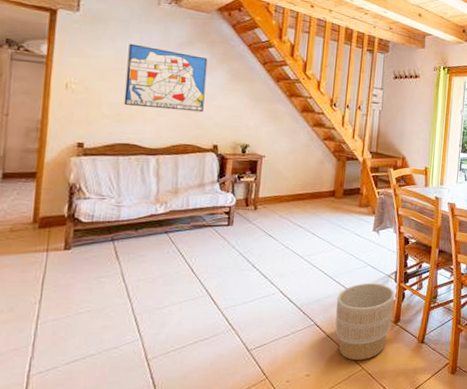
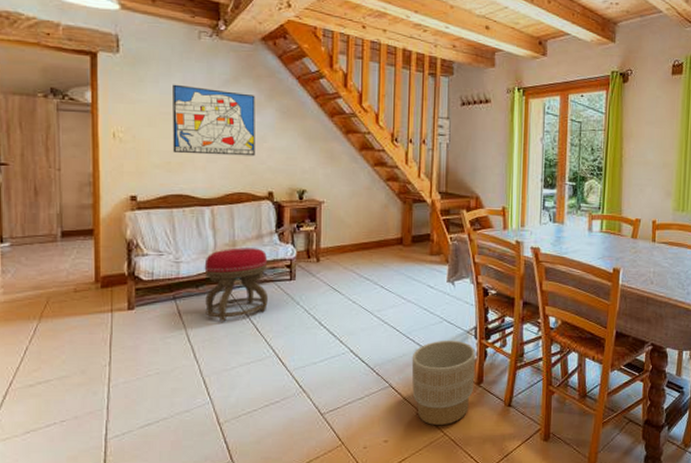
stool: none [142,194,208,263] -> present [204,248,268,322]

